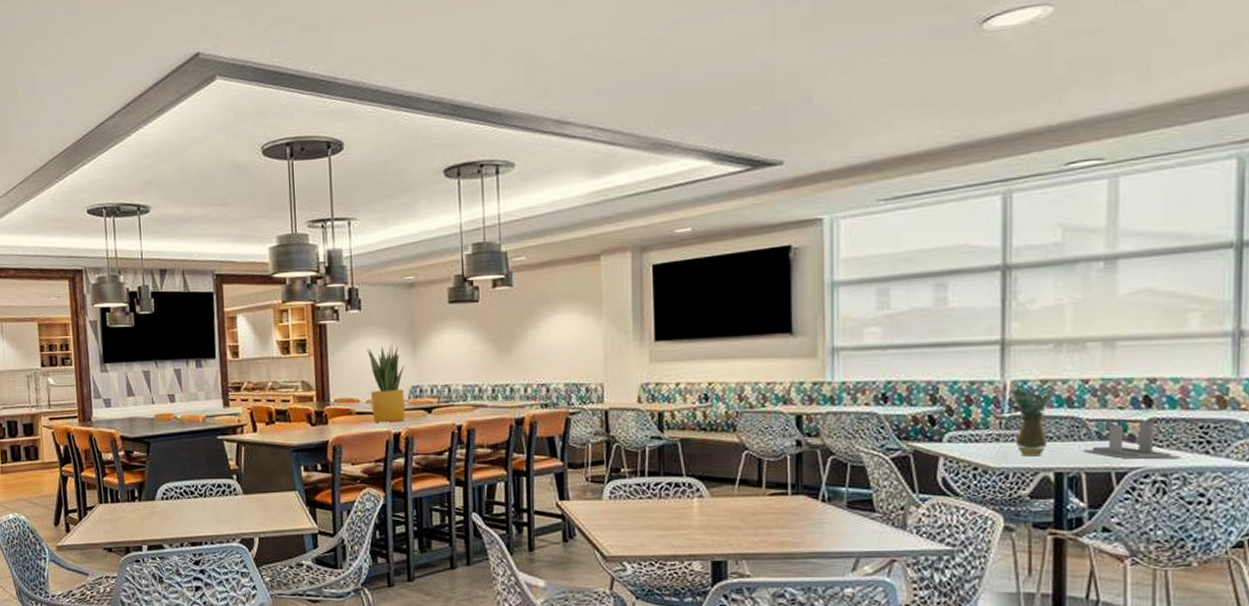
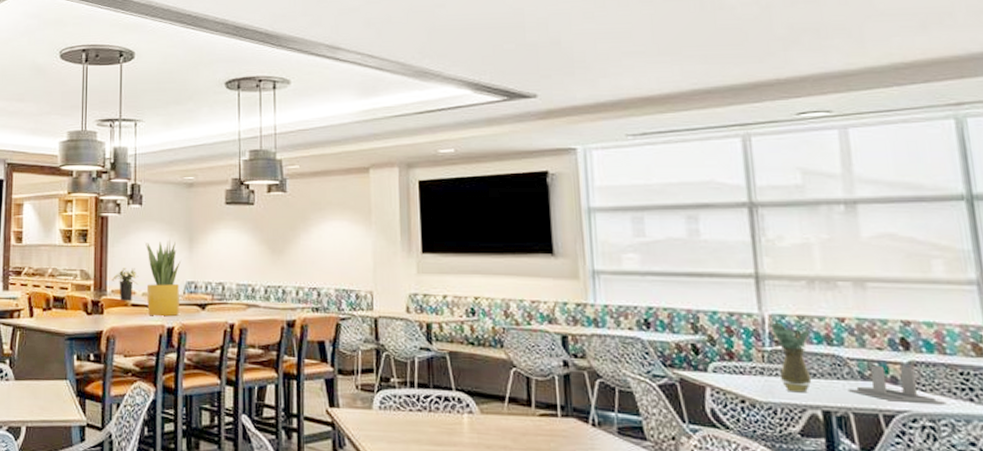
flower arrangement: none [334,376,362,410] -> present [111,268,139,301]

